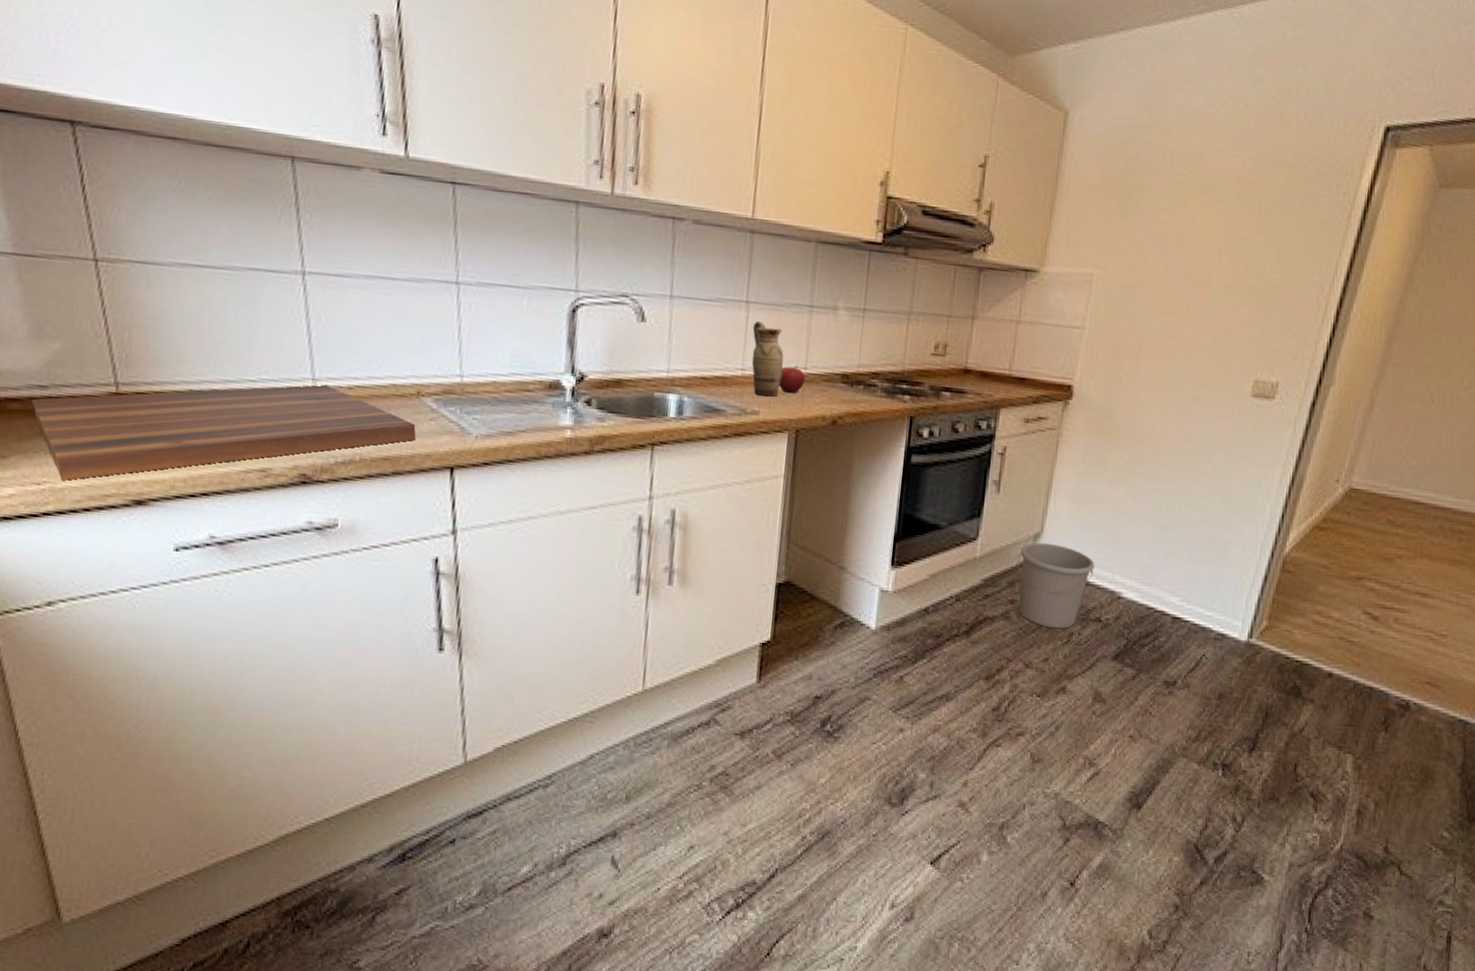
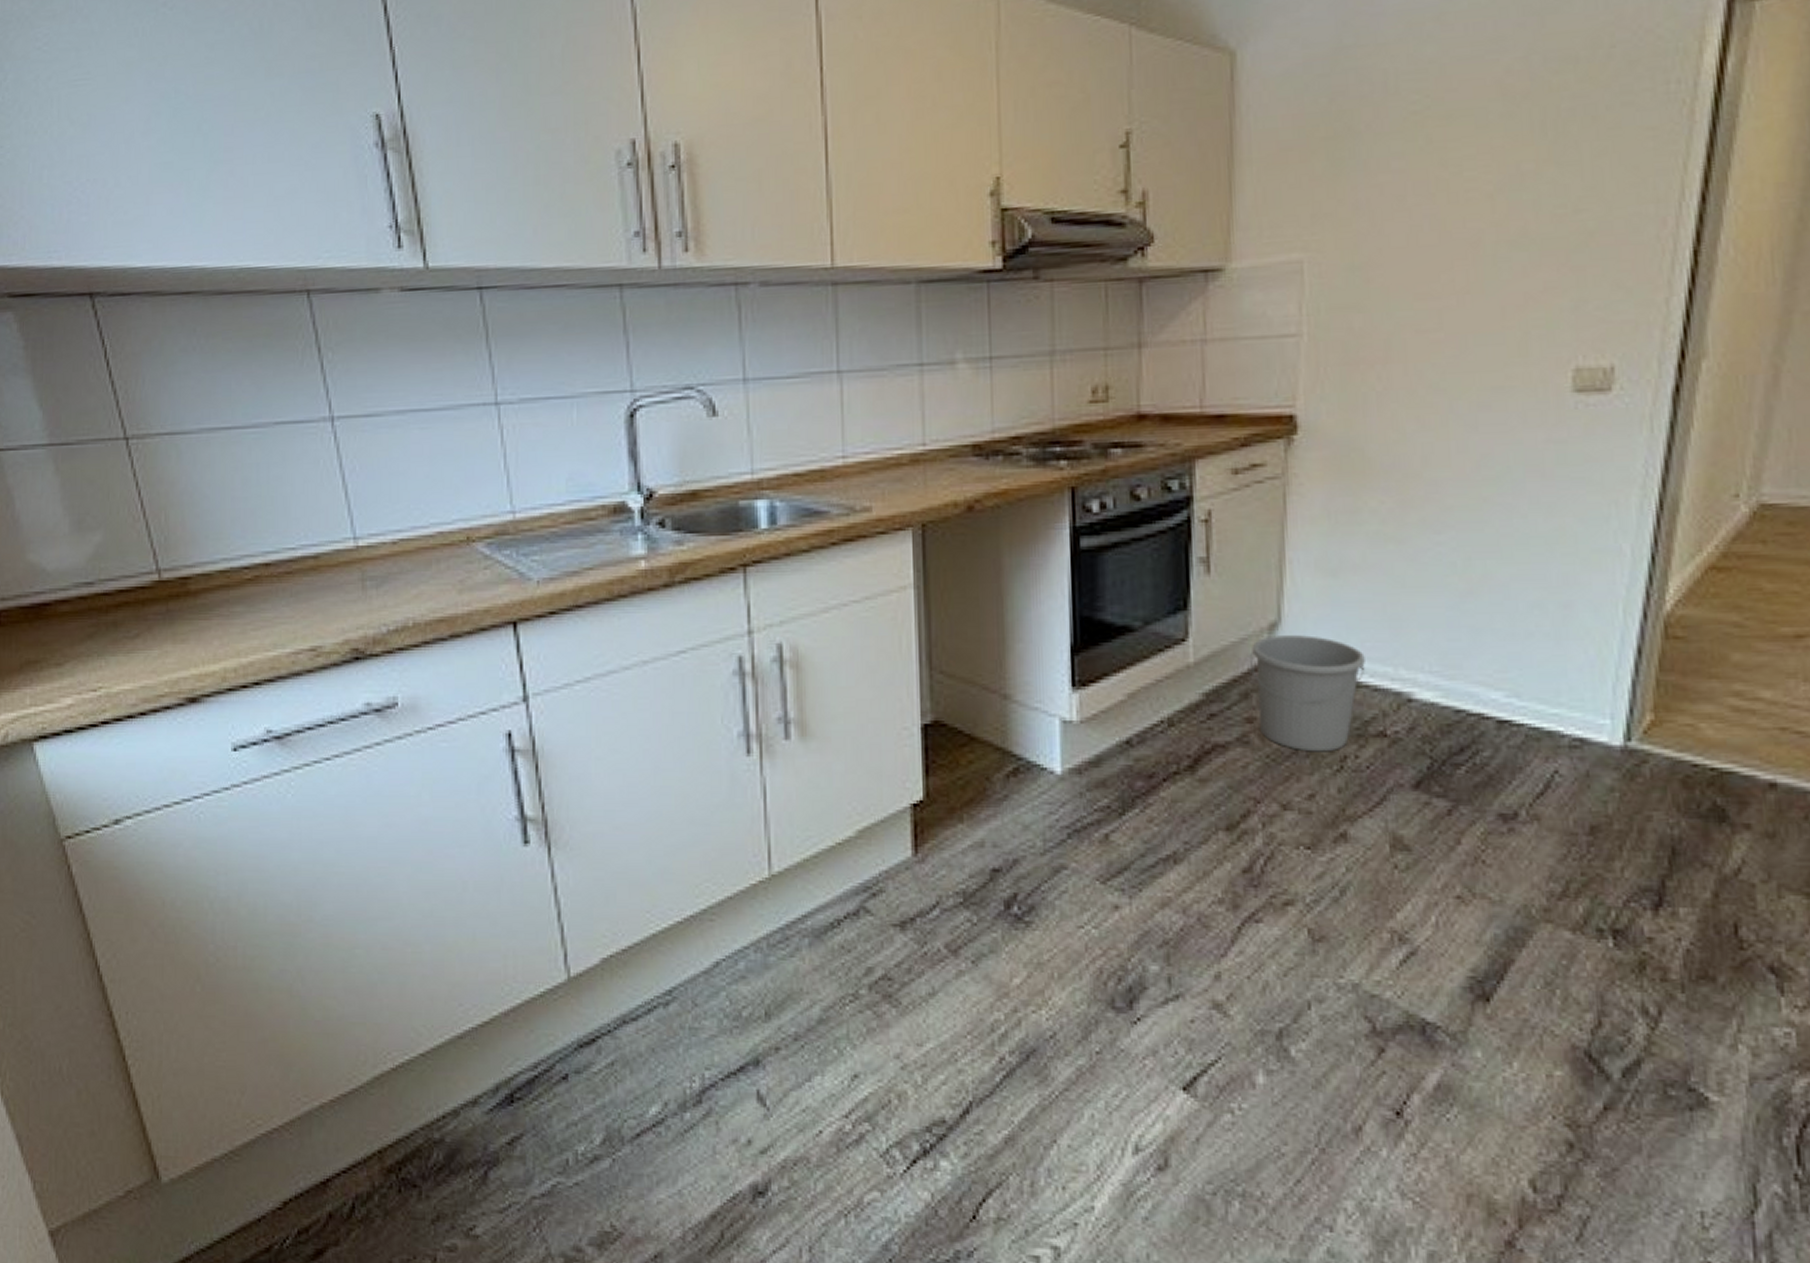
cutting board: present [31,384,416,480] -> none [79,542,471,683]
ceramic jug: present [752,321,784,398] -> none [849,394,896,488]
fruit: present [779,365,806,393] -> none [893,442,926,478]

